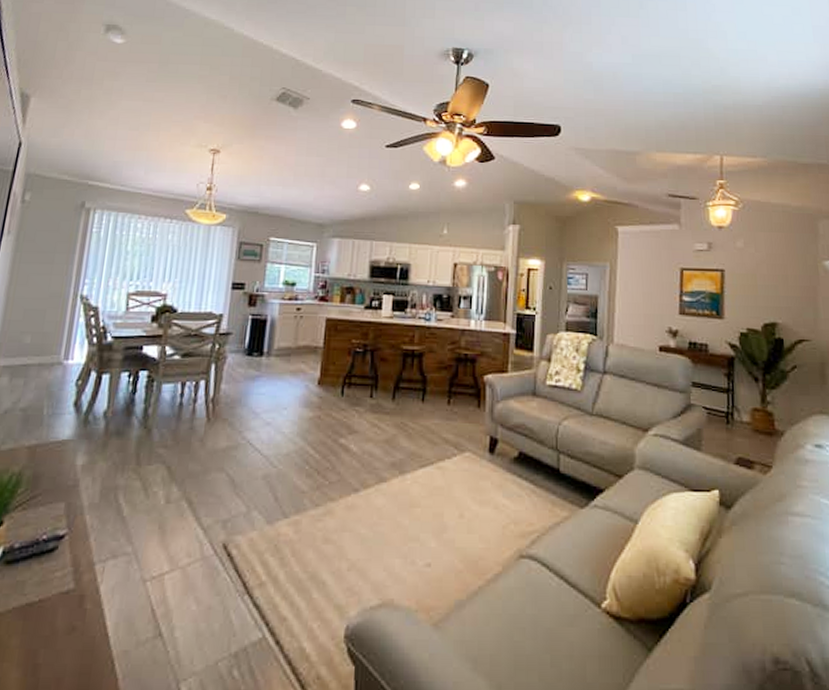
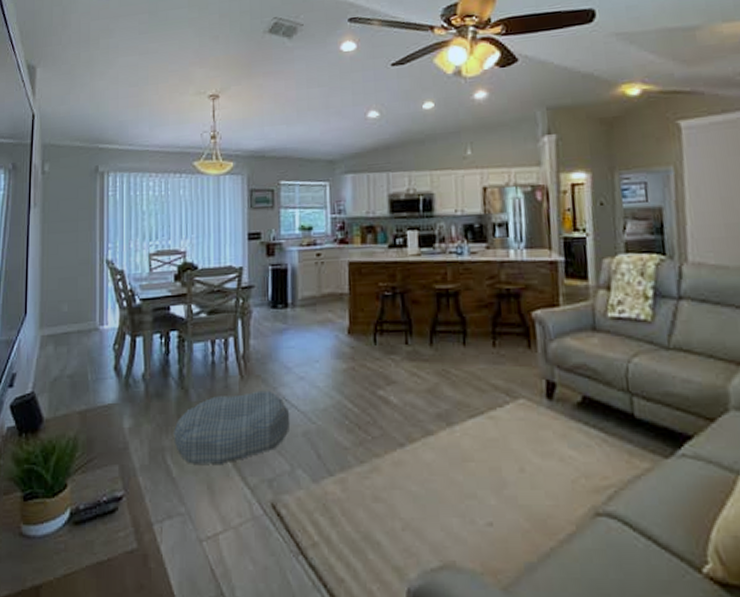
dog bed: none [129,433,253,504] -> present [174,390,290,464]

